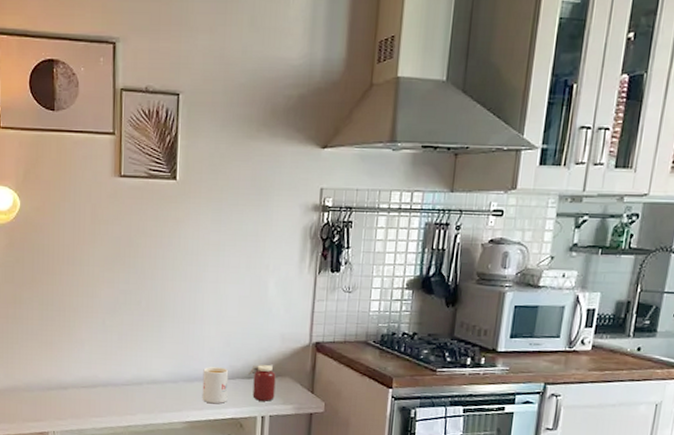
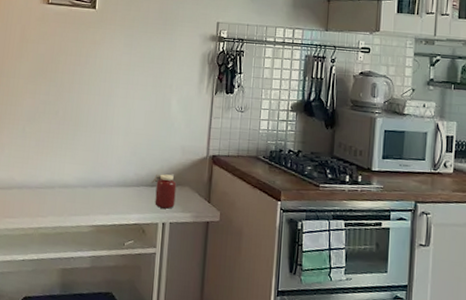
mug: present [202,367,229,404] -> none [108,174,134,210]

